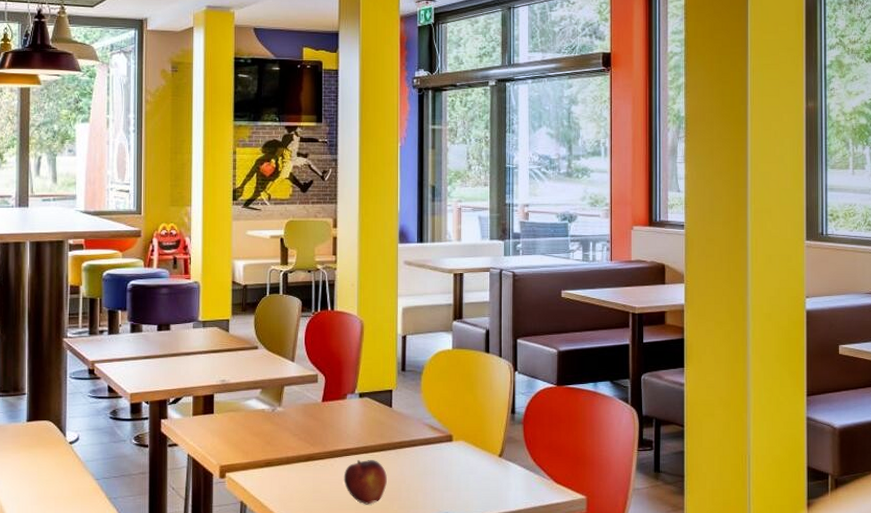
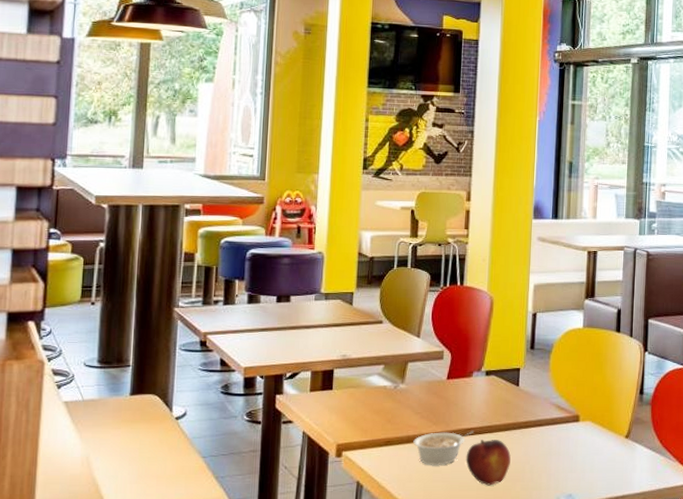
legume: none [292,452,350,485] -> present [413,431,474,465]

